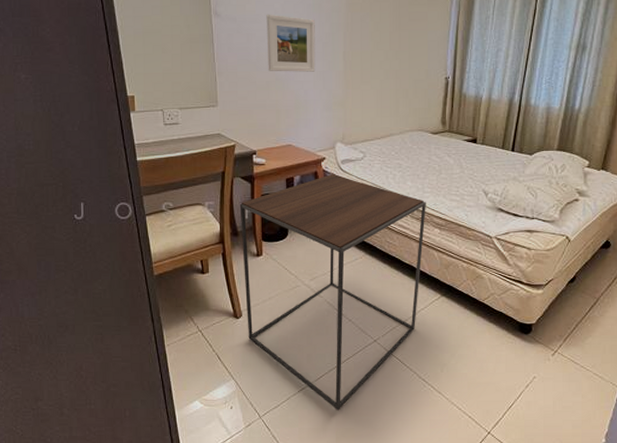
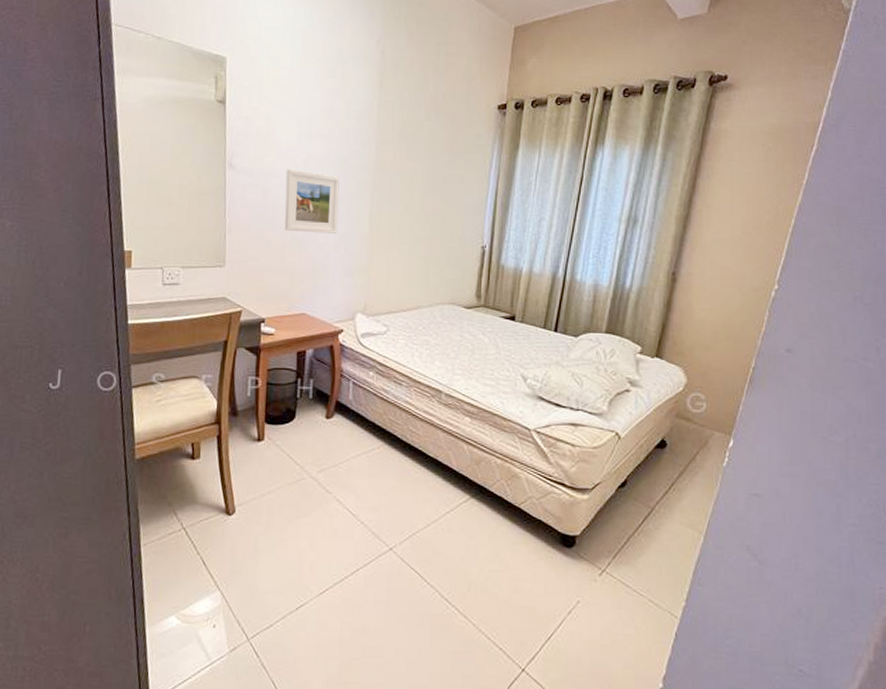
side table: present [239,174,426,411] -> none [240,349,456,635]

